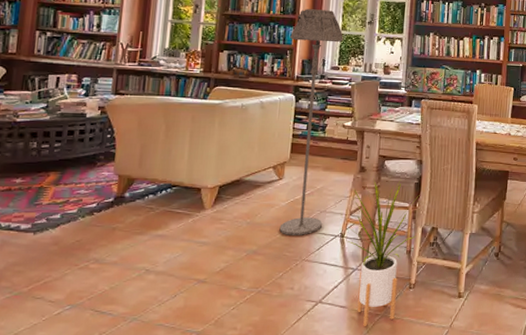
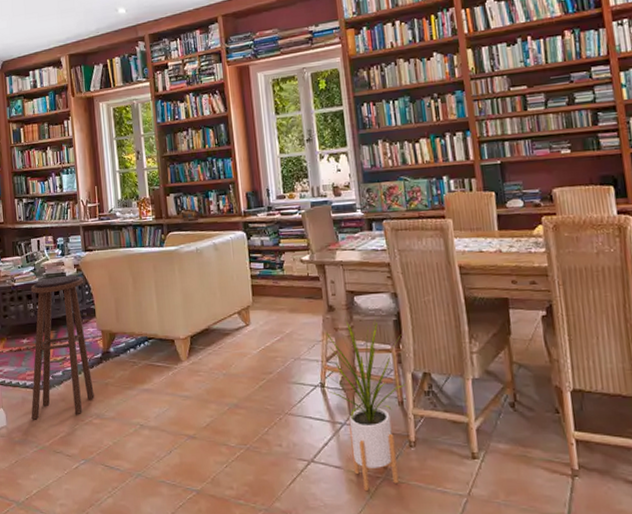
stool: none [10,116,108,264] -> present [30,275,94,420]
floor lamp: present [279,9,343,235] -> none [229,133,300,387]

